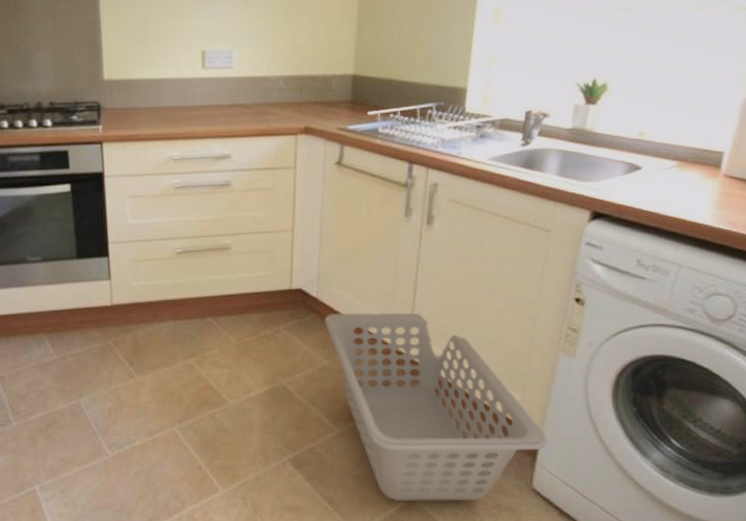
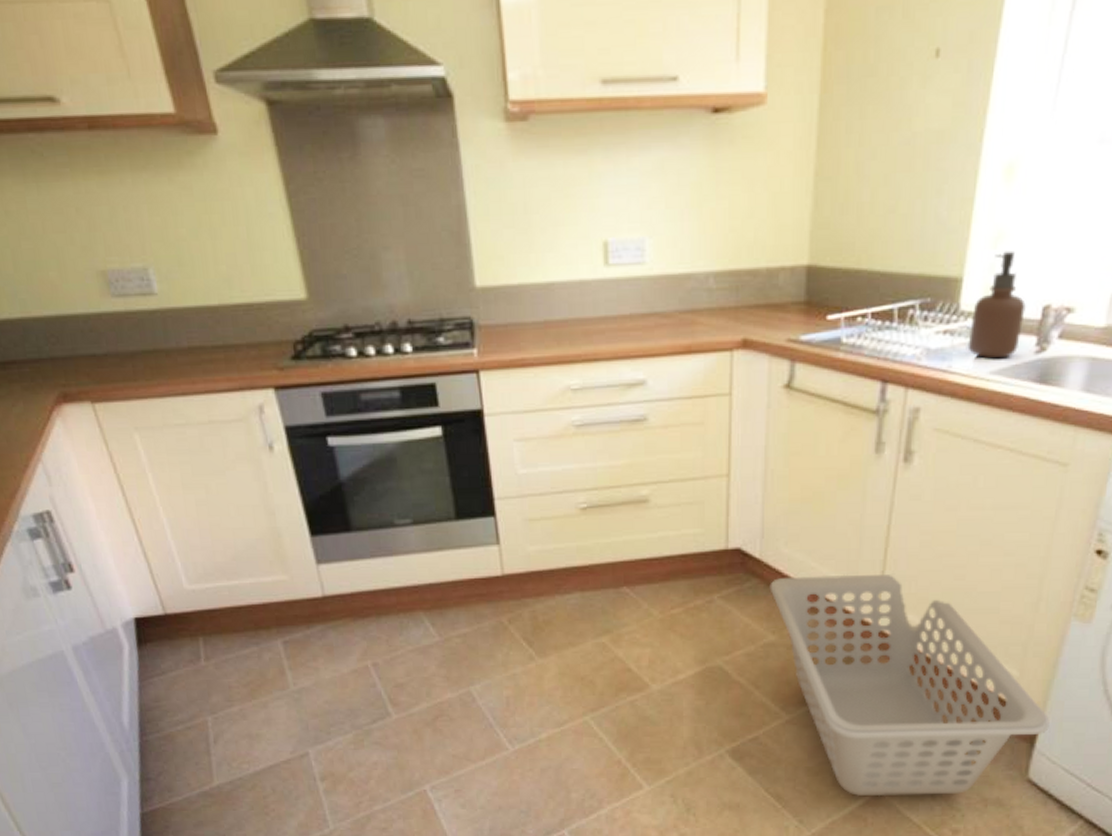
soap dispenser: none [472,71,514,149] -> present [967,250,1027,359]

